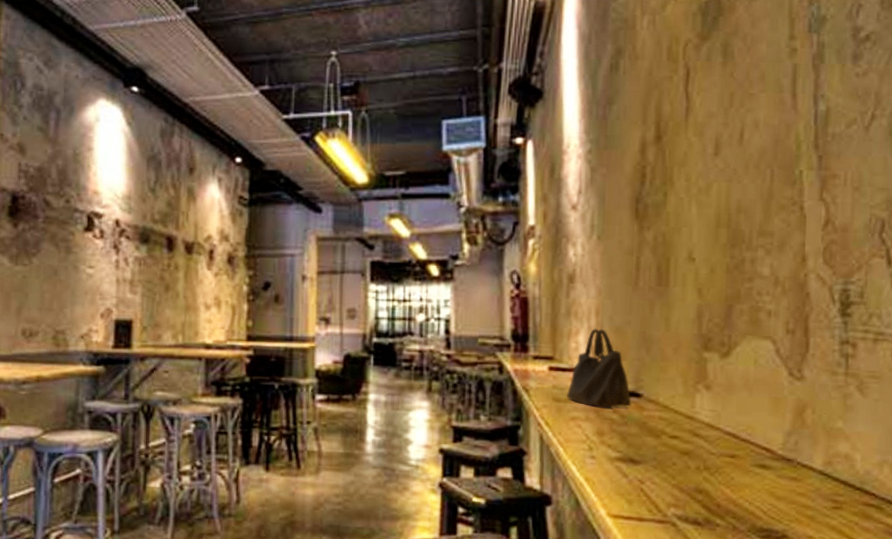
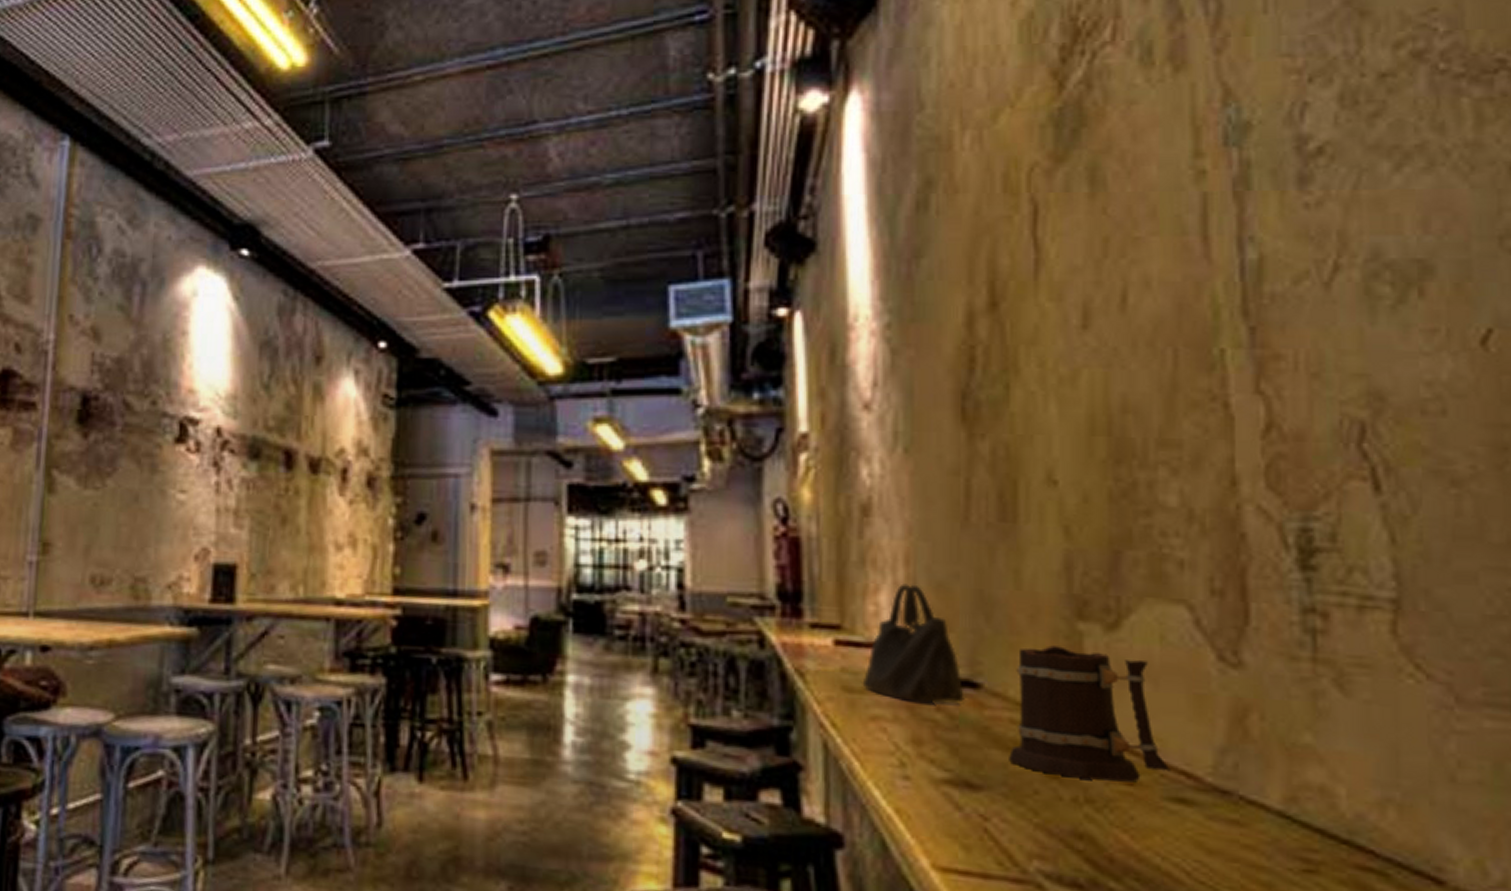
beer mug: none [658,368,757,456] -> present [1009,645,1171,782]

